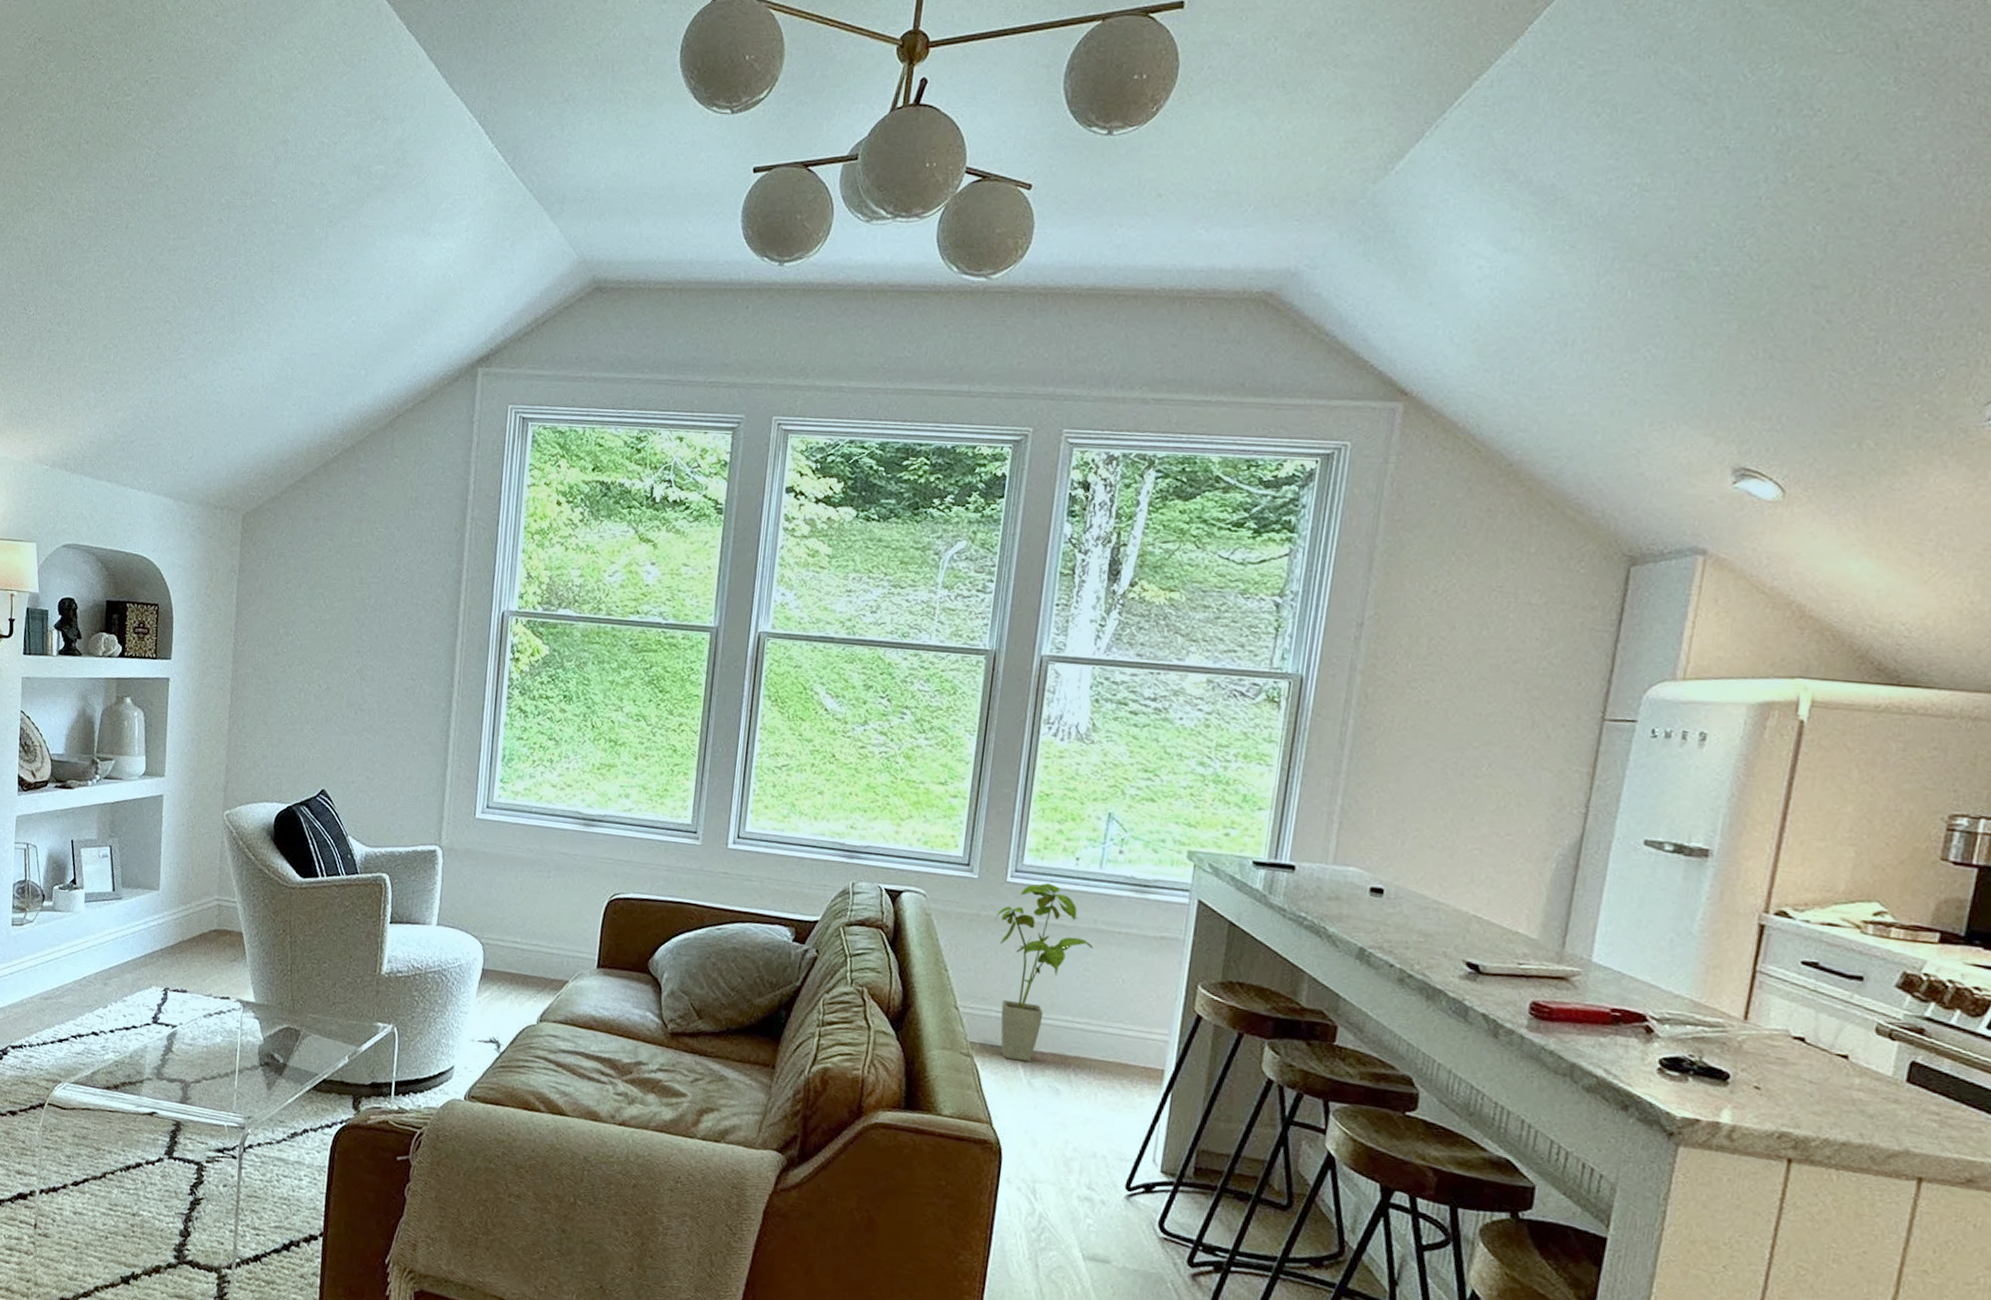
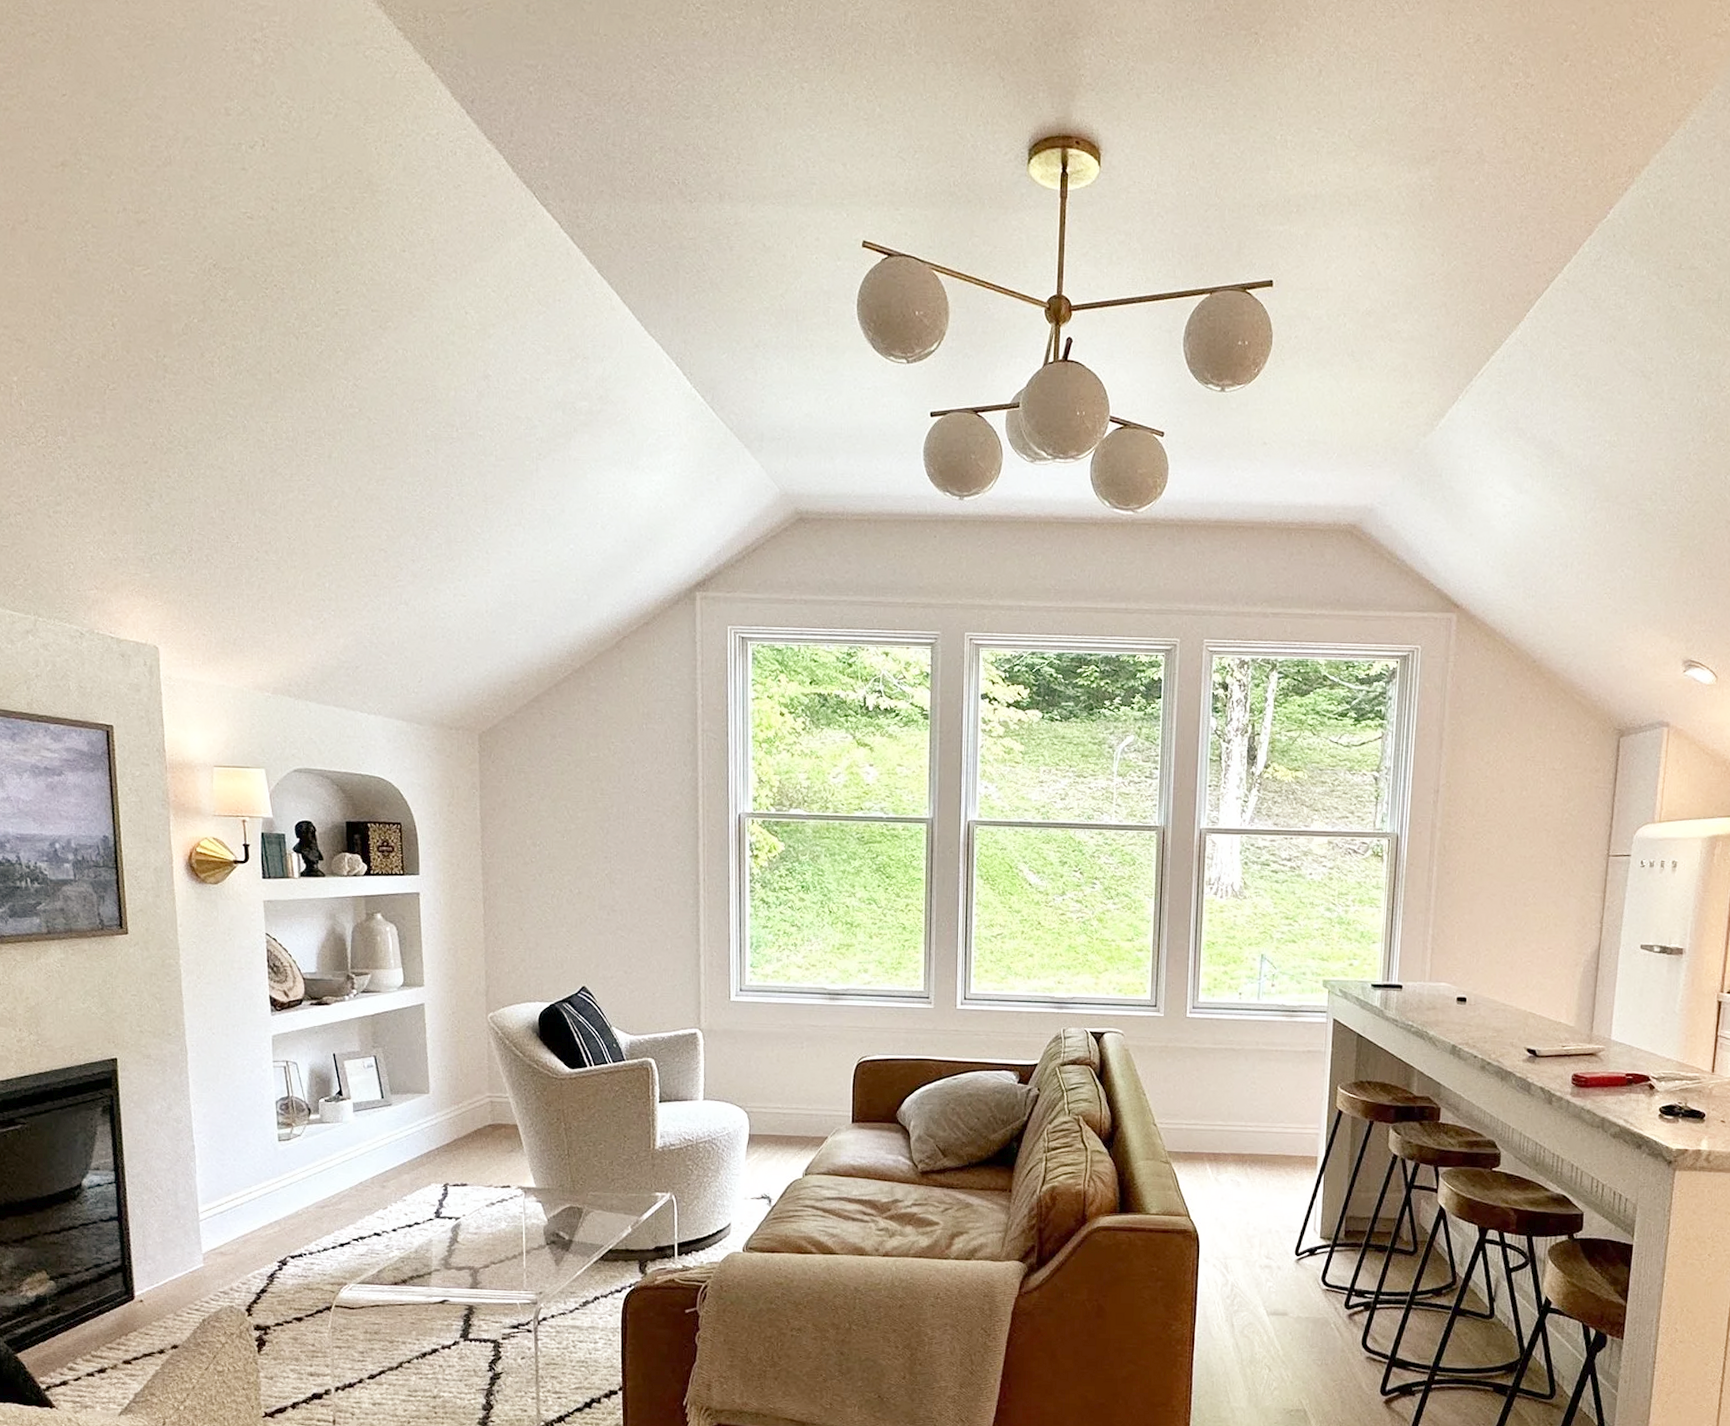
house plant: present [994,883,1094,1062] -> none [1179,1015,1258,1163]

